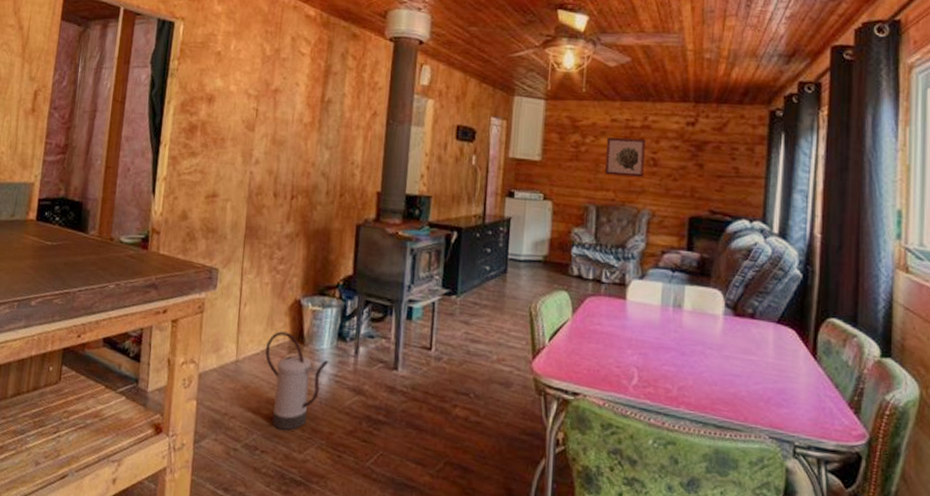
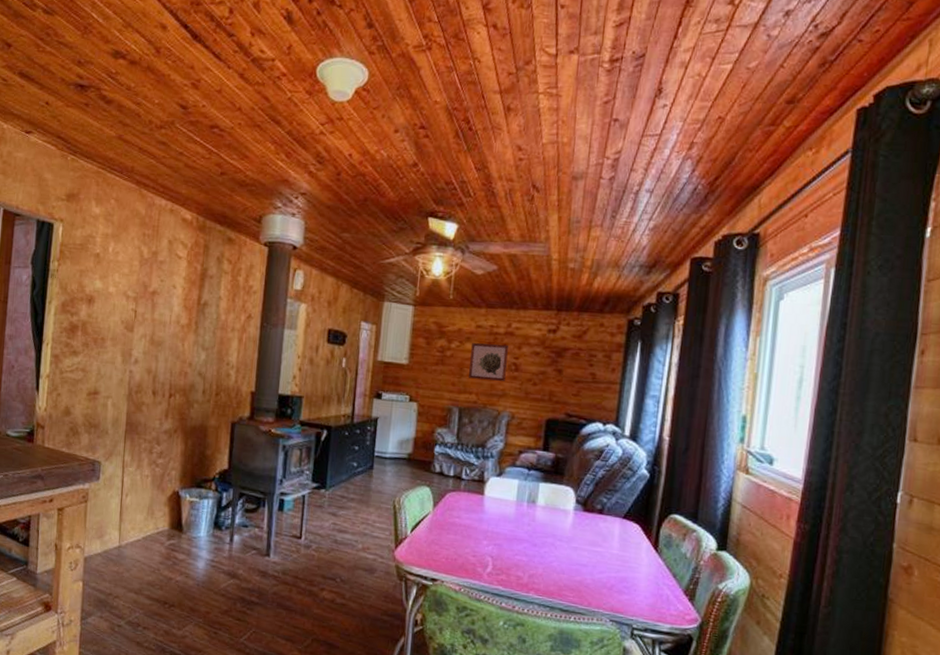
watering can: present [265,331,329,431] -> none [146,520,206,610]

